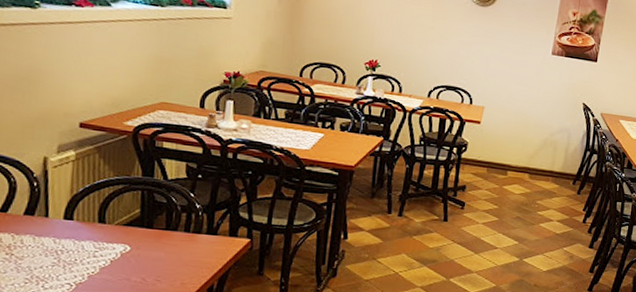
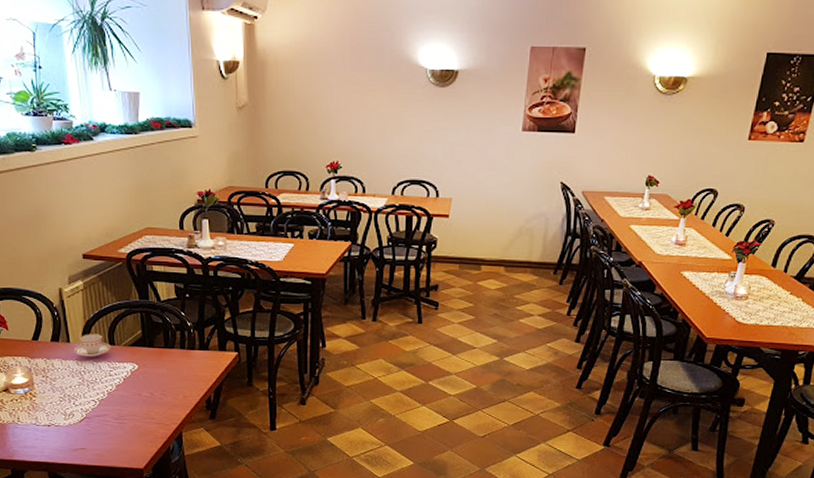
teacup: none [52,209,100,235] -> present [74,334,111,357]

